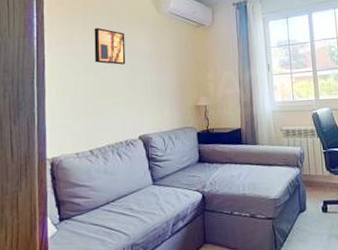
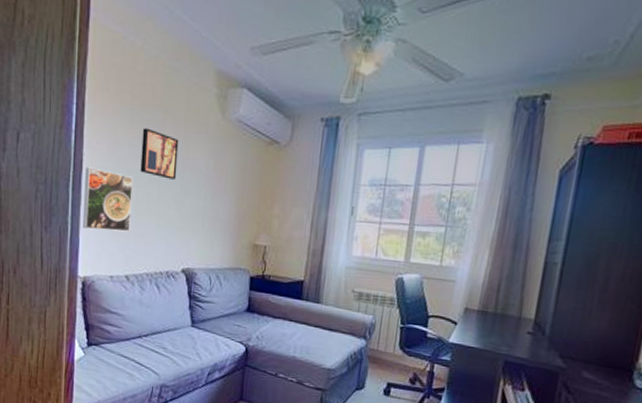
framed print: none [47,64,91,117] -> present [82,167,133,232]

